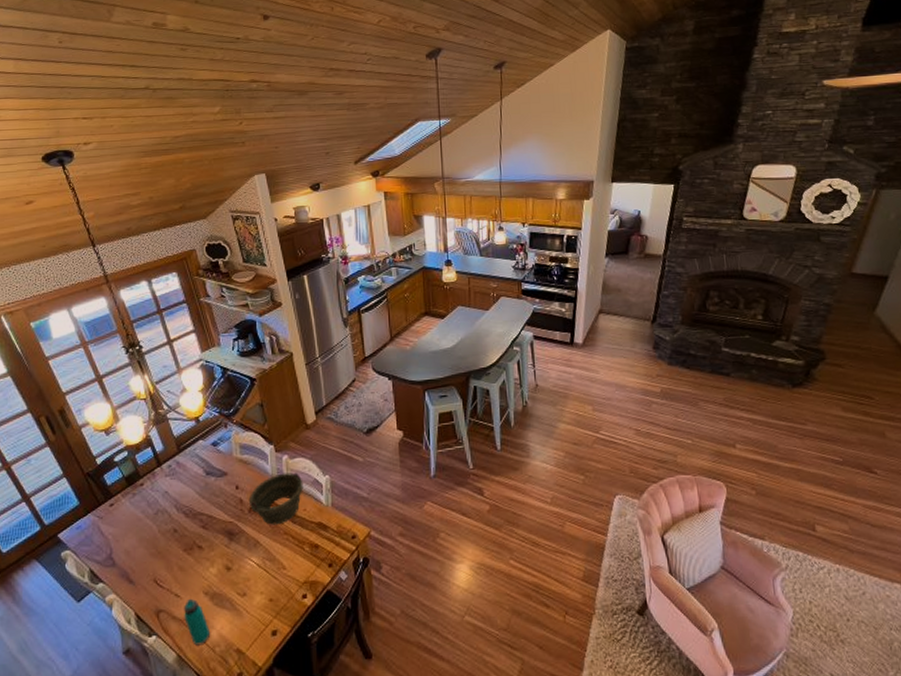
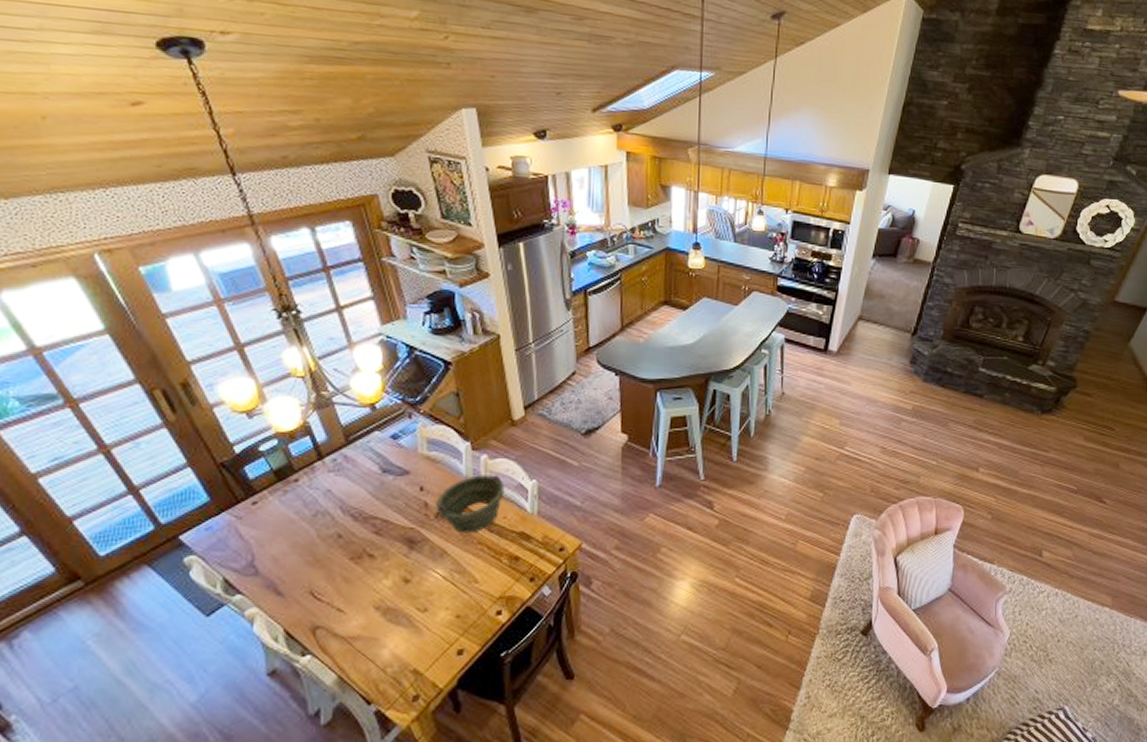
water bottle: present [183,598,211,646] -> none [347,613,382,666]

